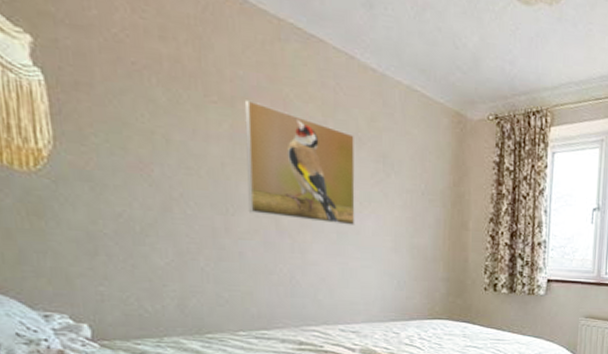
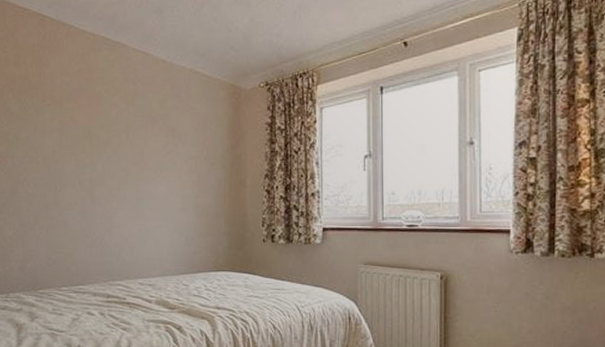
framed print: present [244,100,355,225] -> none [69,100,151,192]

